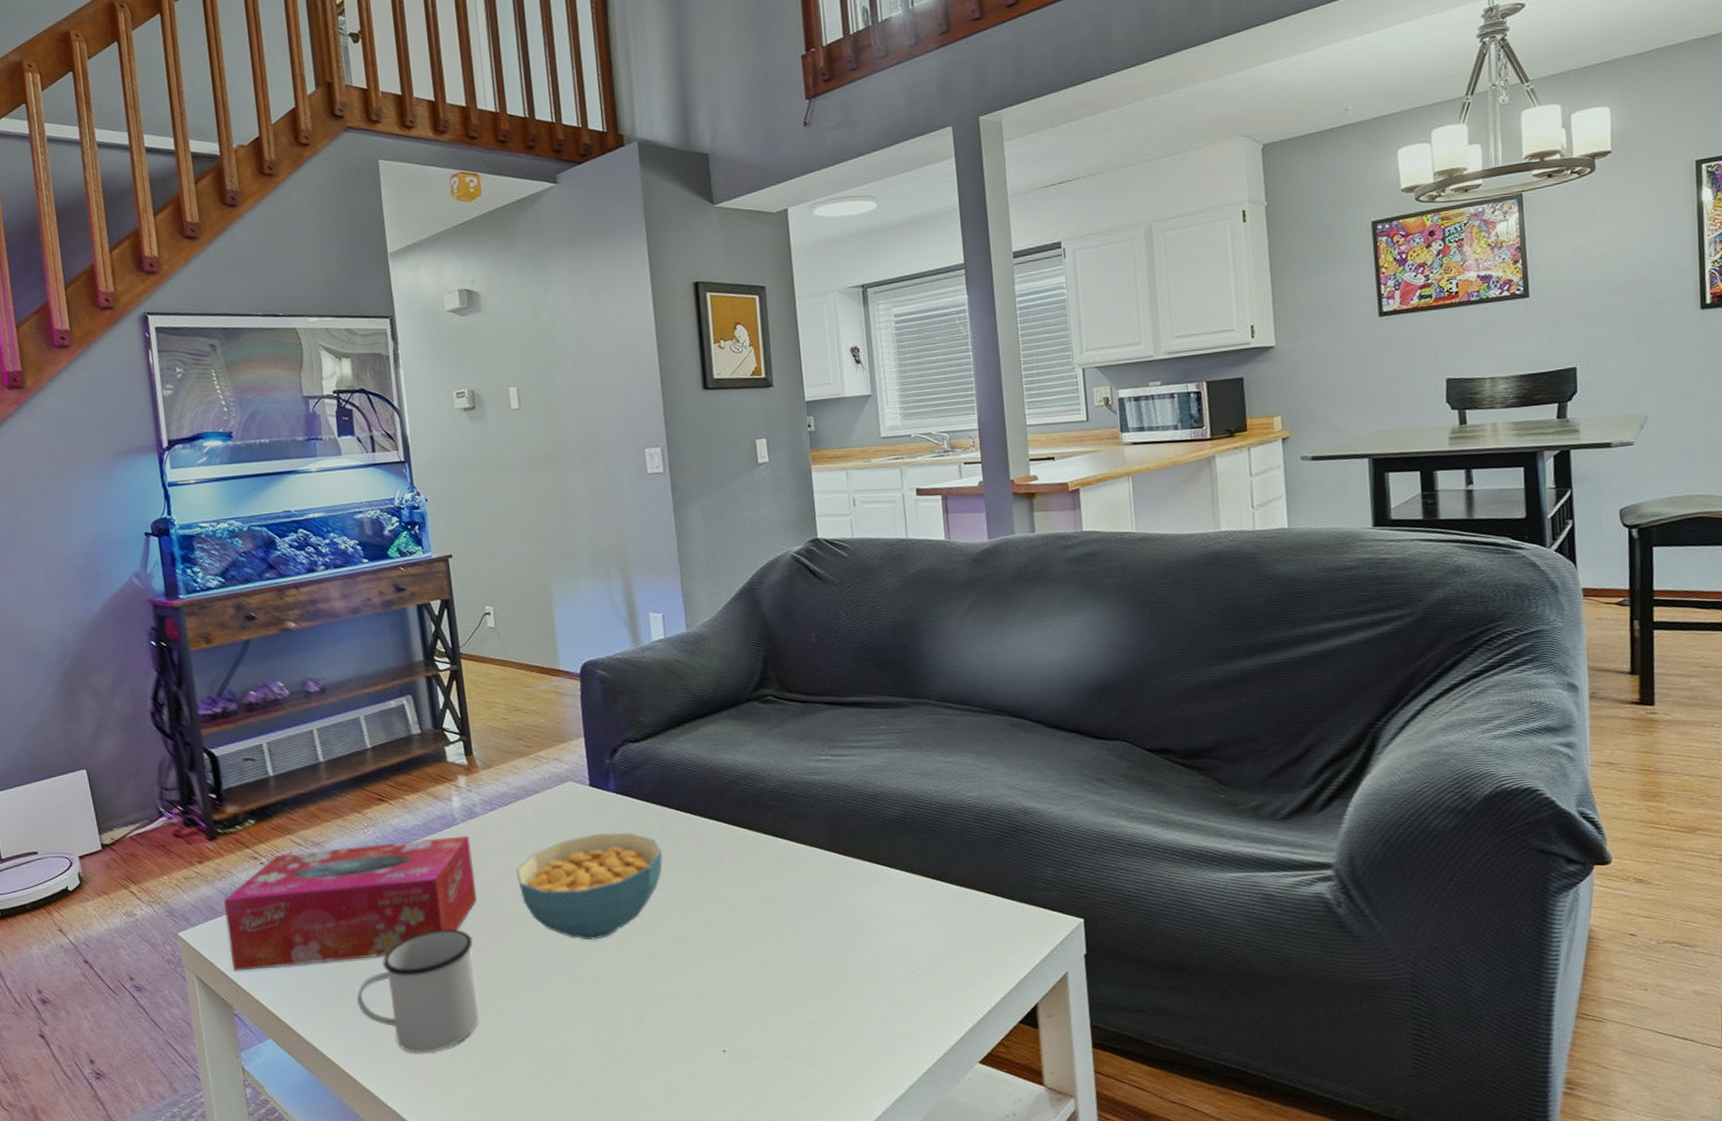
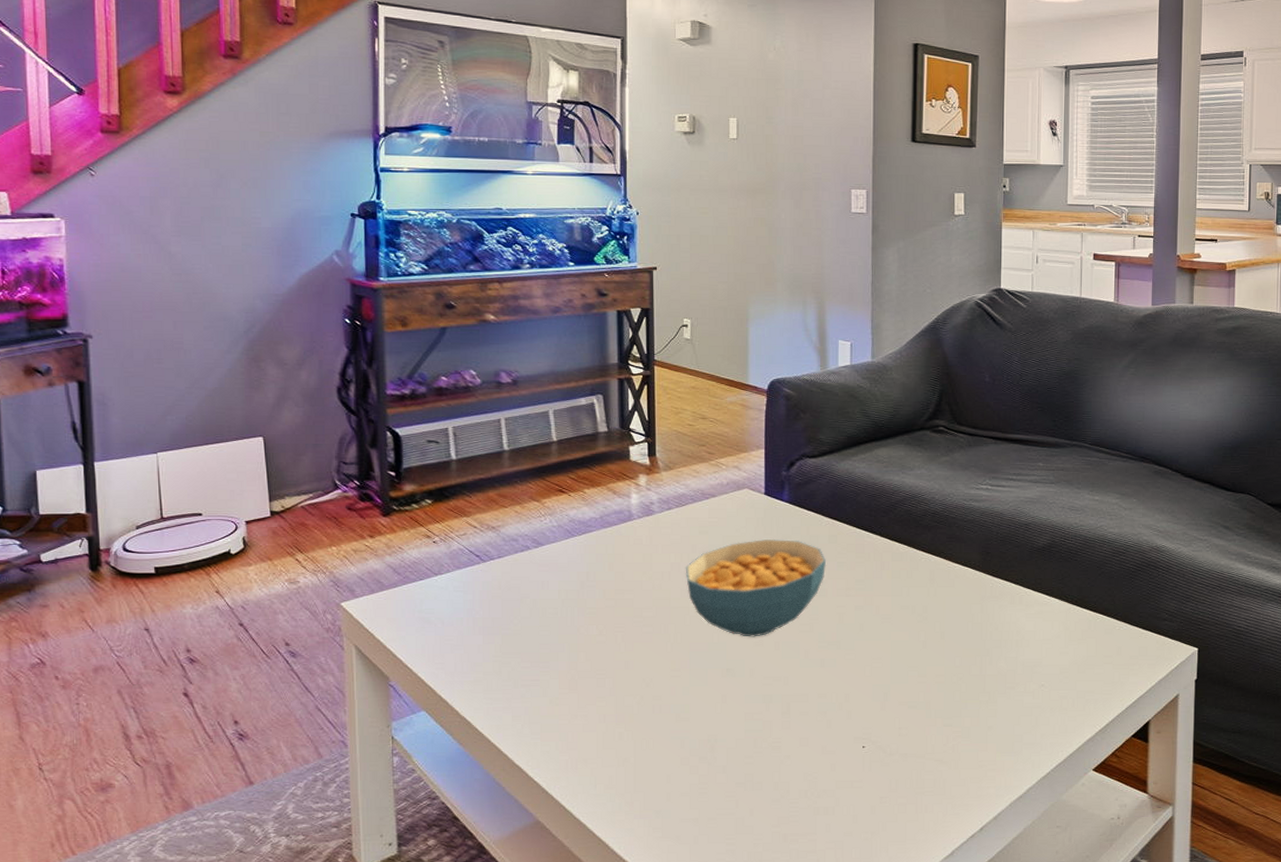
tissue box: present [224,835,477,972] -> none [391,531,645,644]
mug: present [356,929,479,1054] -> none [515,617,636,734]

